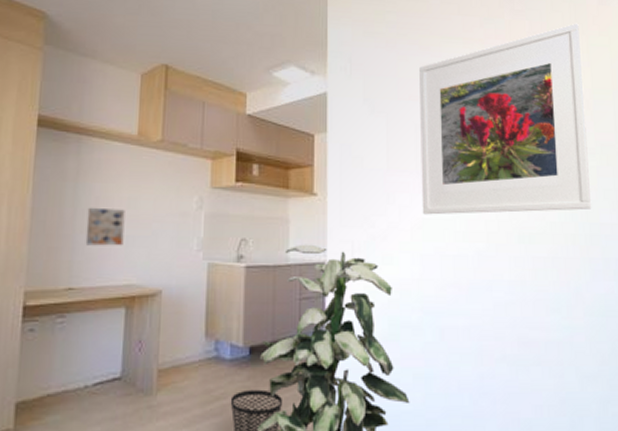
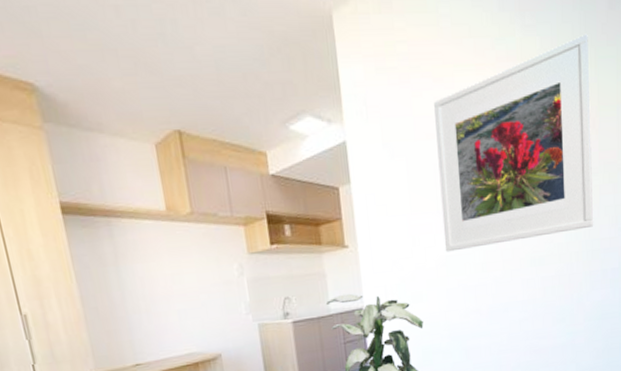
wall art: present [85,207,125,246] -> none [135,286,177,324]

